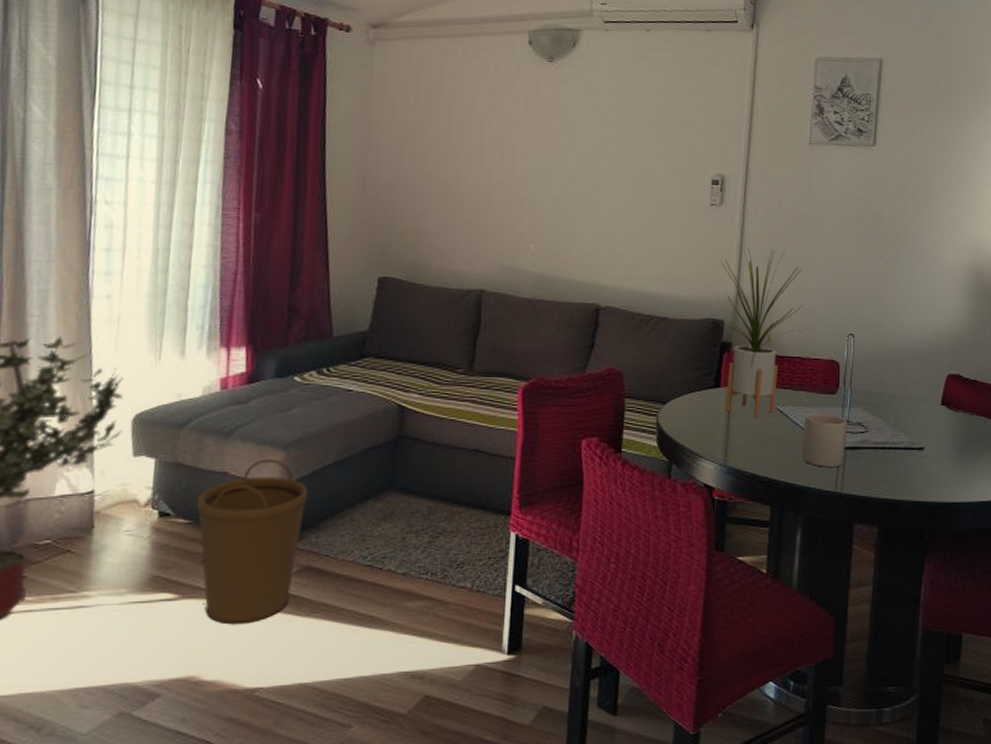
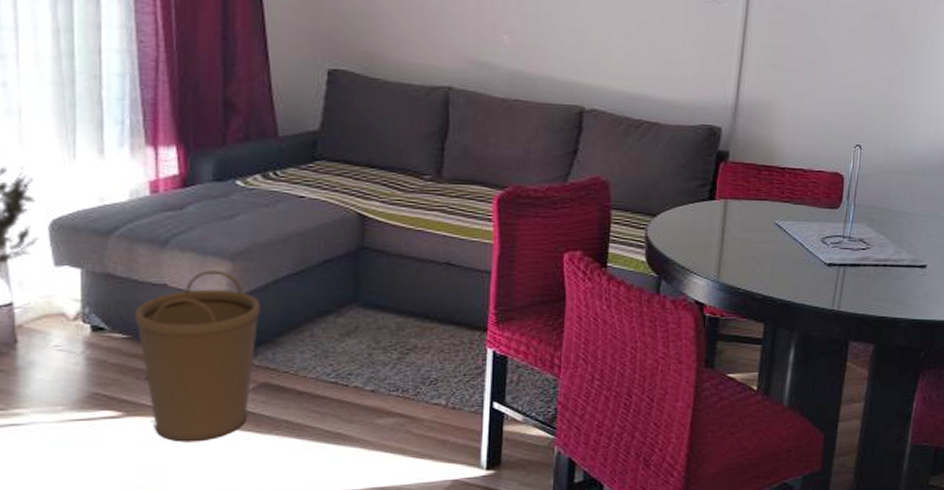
house plant: present [717,248,803,418] -> none [714,47,809,233]
mug: present [802,412,847,467] -> none [799,228,848,285]

